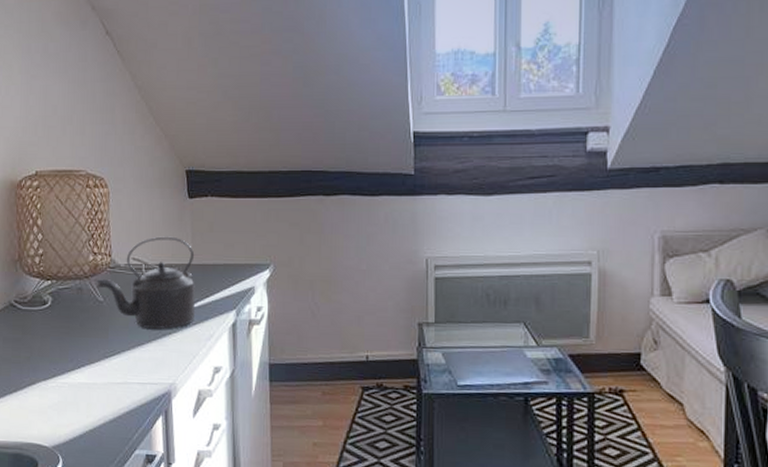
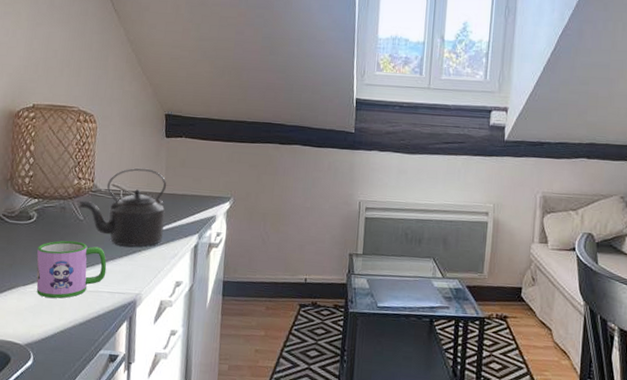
mug: none [55,326,134,393] -> present [36,240,107,299]

